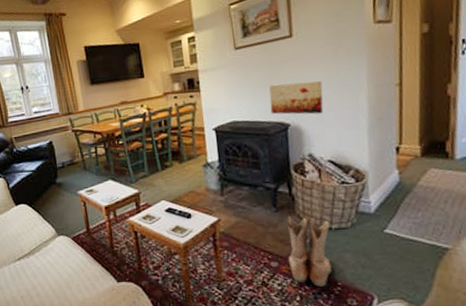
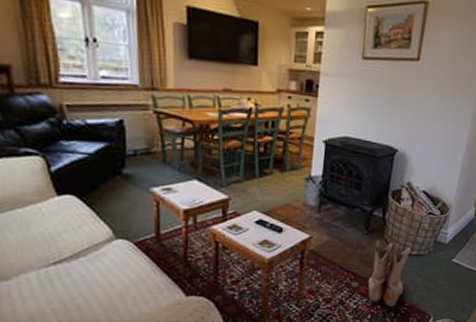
wall art: present [269,80,324,115] -> none [383,106,435,145]

